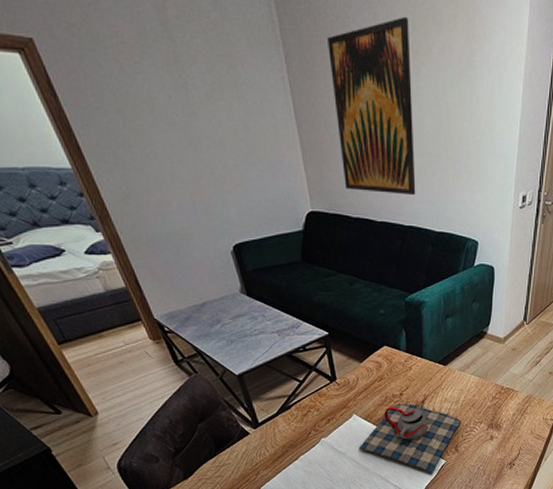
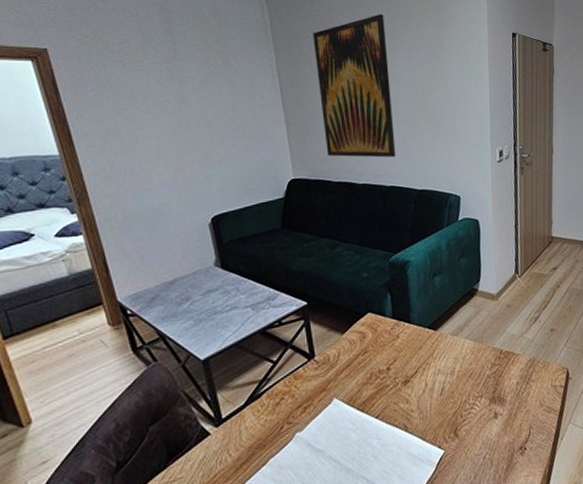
teapot: present [359,395,462,474] -> none [340,367,459,471]

